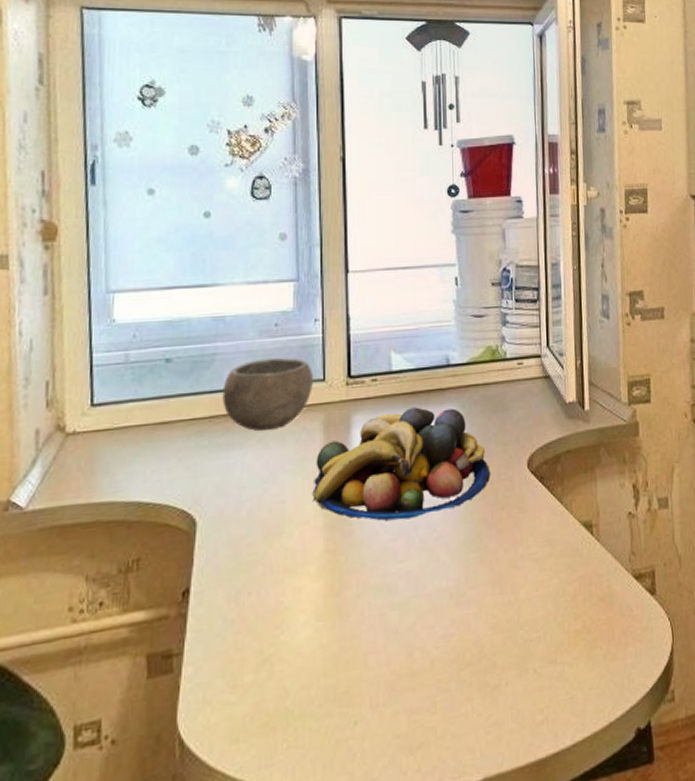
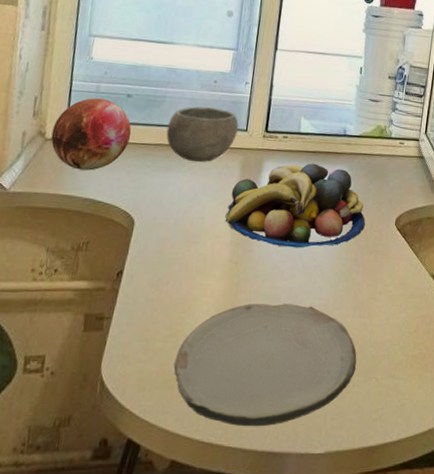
decorative orb: none [73,369,178,467] -> present [51,98,132,171]
plate: none [272,590,506,767] -> present [173,303,357,427]

